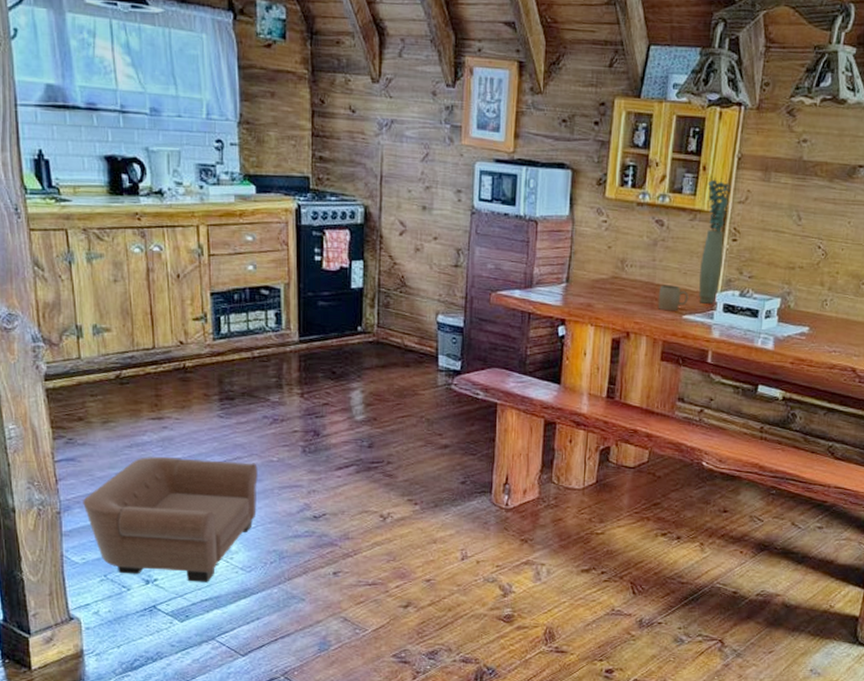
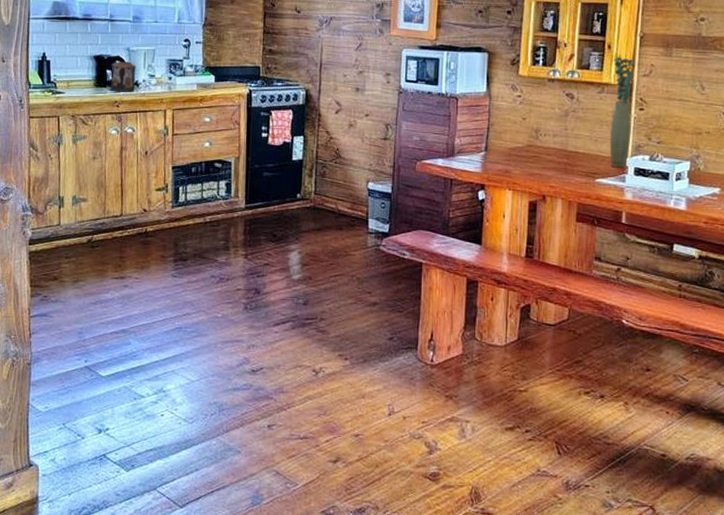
dog bed: present [83,457,258,582] -> none [50,313,204,433]
canister: none [125,163,159,204] -> present [107,61,136,93]
mug: present [657,285,689,312] -> none [571,151,600,176]

